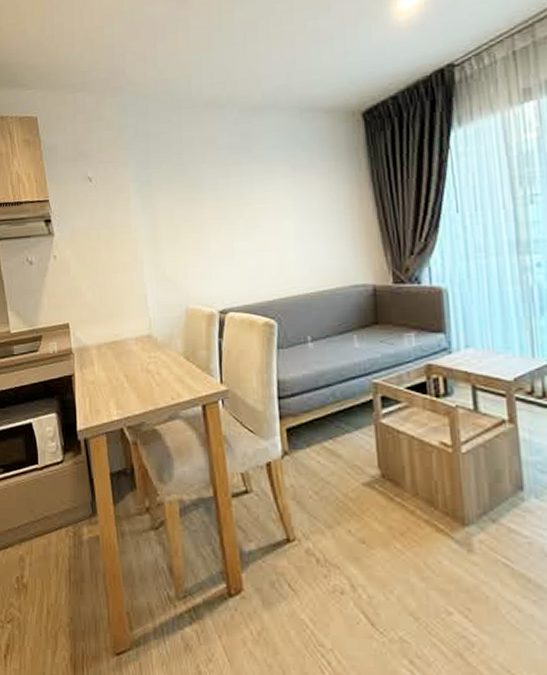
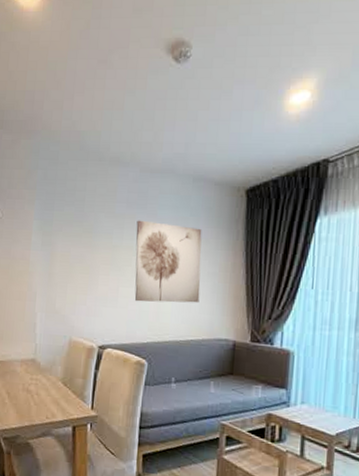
wall art: none [243,163,327,256] -> present [134,220,202,303]

